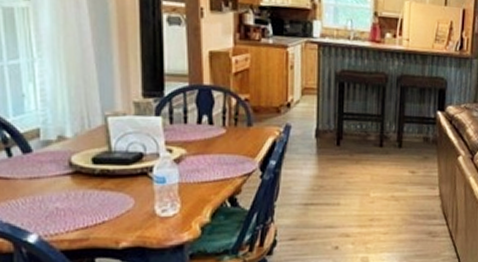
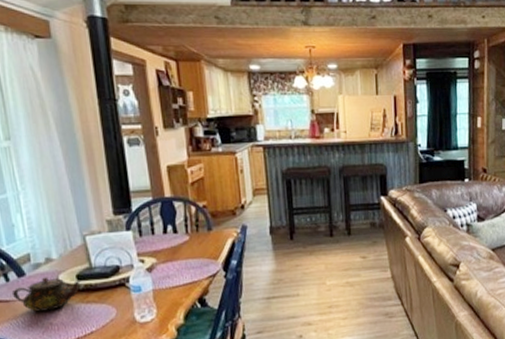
teapot: none [13,156,96,194] -> present [11,277,81,312]

